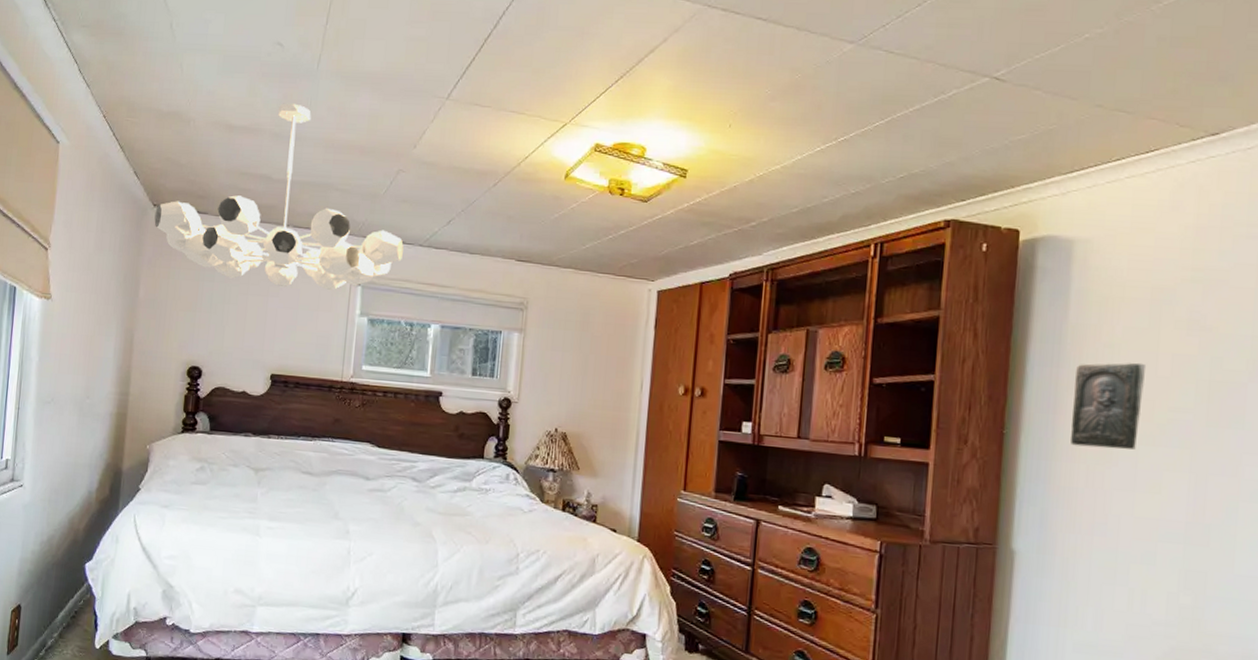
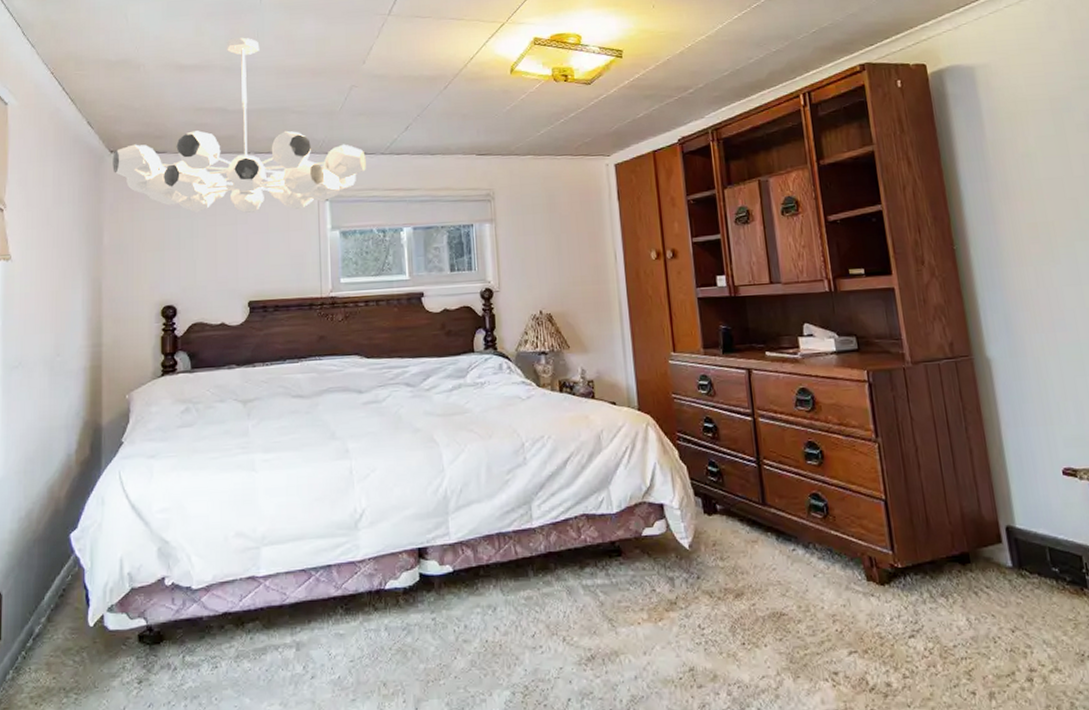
brass plaque: present [1071,362,1147,449] -> none [1003,166,1072,251]

